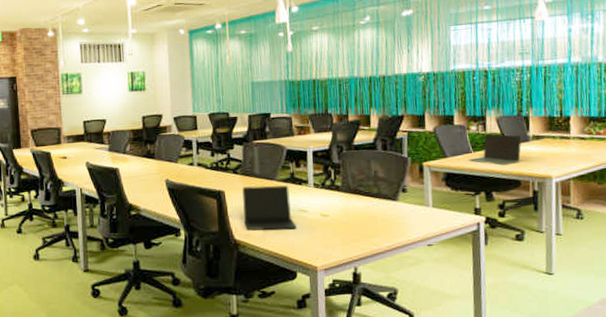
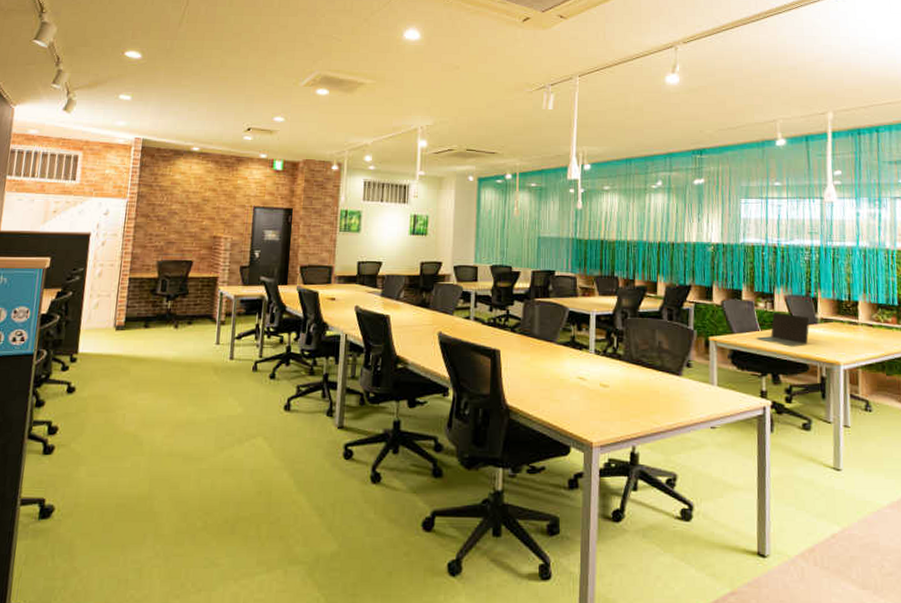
laptop: present [241,185,297,231] -> none [518,346,574,398]

